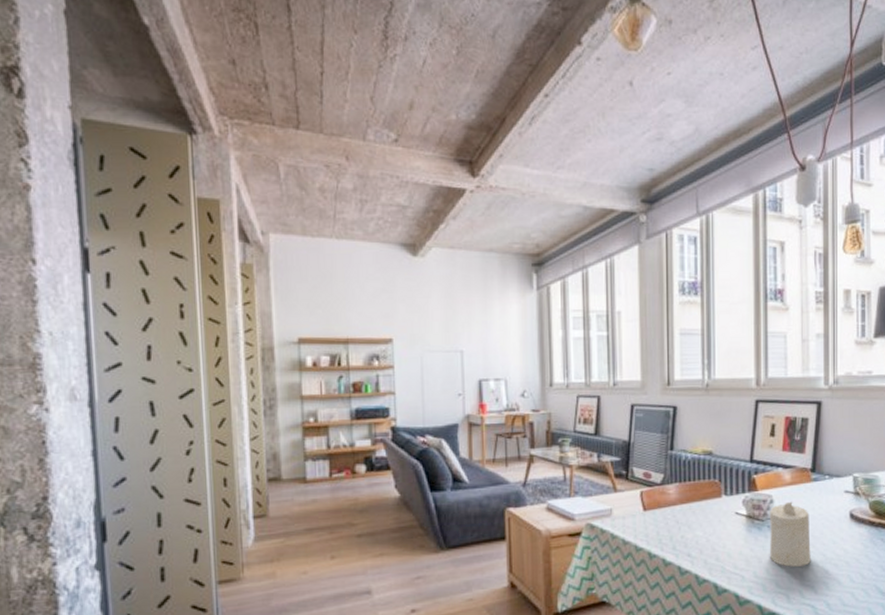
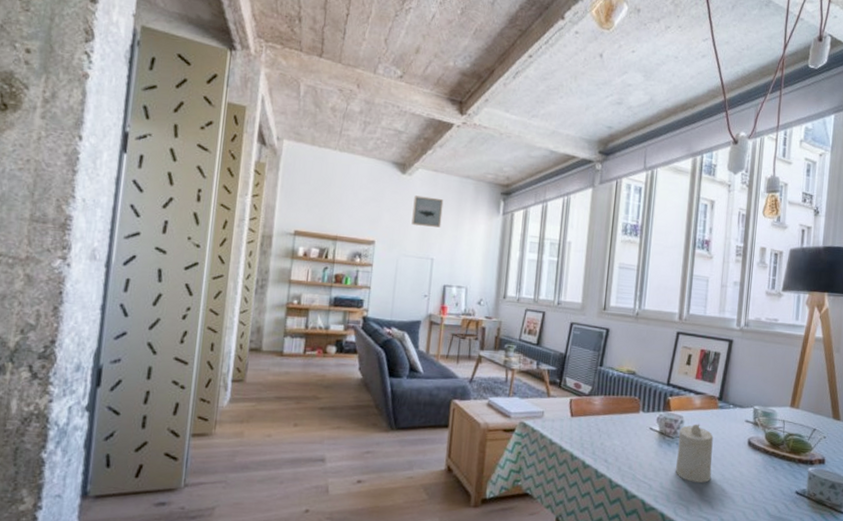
wall art: none [431,279,467,314] -> present [411,195,444,228]

